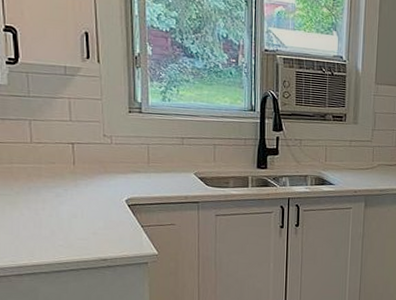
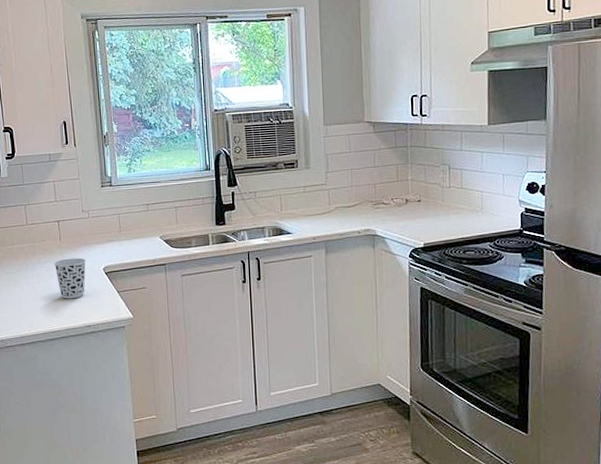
cup: none [65,185,105,230] -> present [54,258,86,299]

